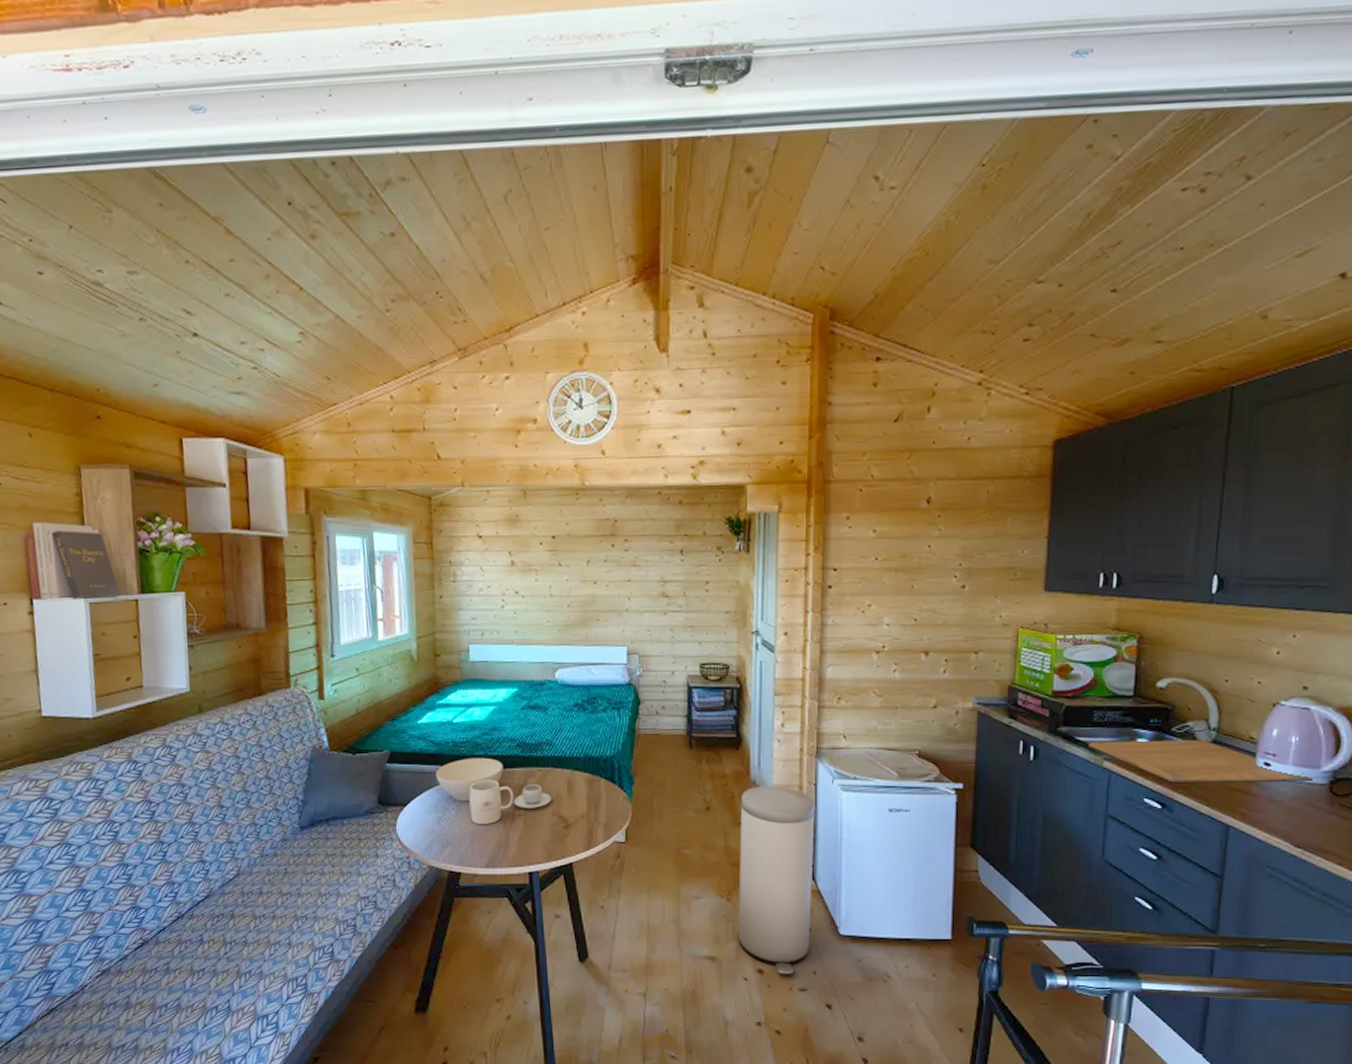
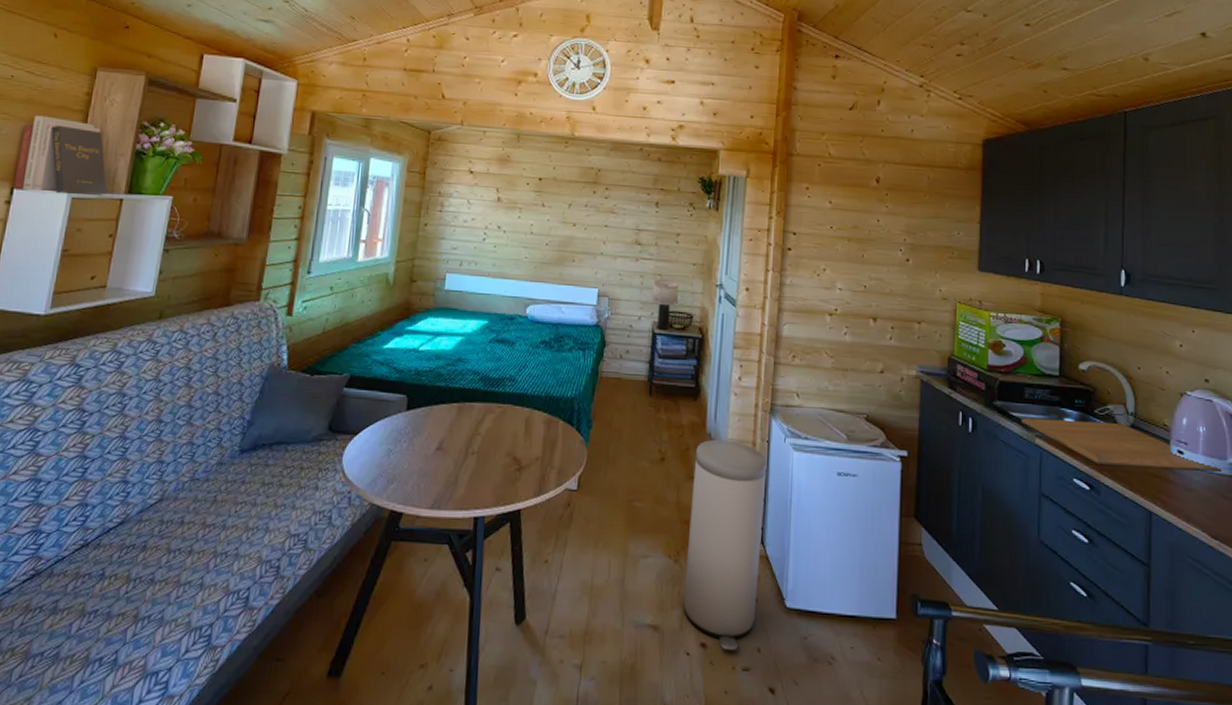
bowl: present [436,757,503,802] -> none [393,388,463,435]
mug: present [469,780,515,825] -> none [422,413,470,462]
teacup: present [513,784,552,809] -> none [468,421,508,447]
table lamp: none [683,631,713,684] -> present [651,279,679,331]

